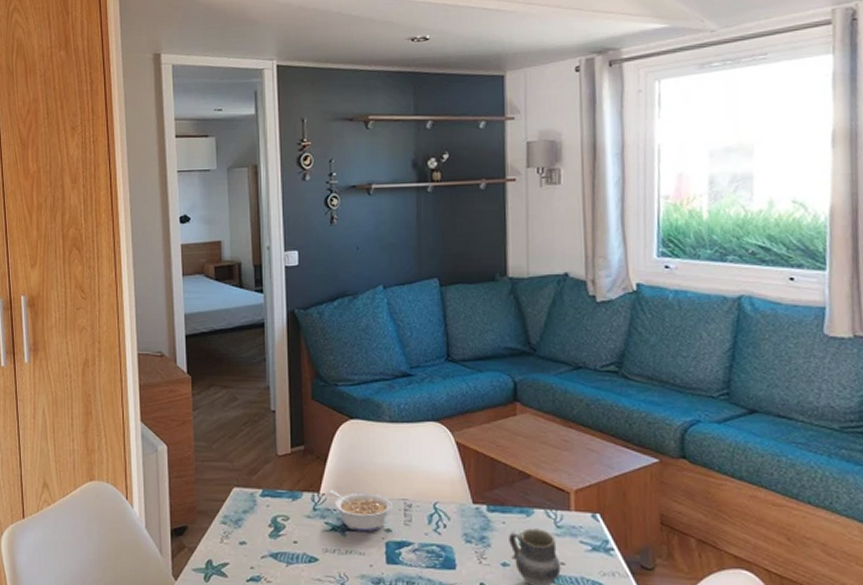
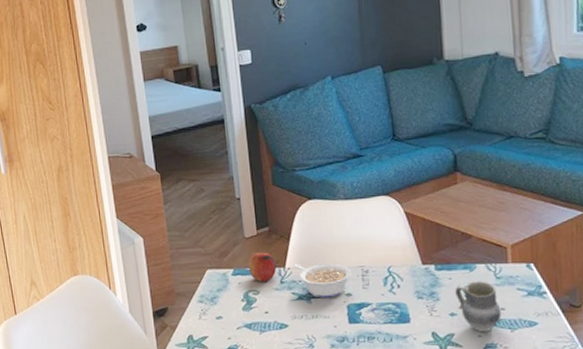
fruit: none [280,473,310,508] -> present [249,252,277,282]

